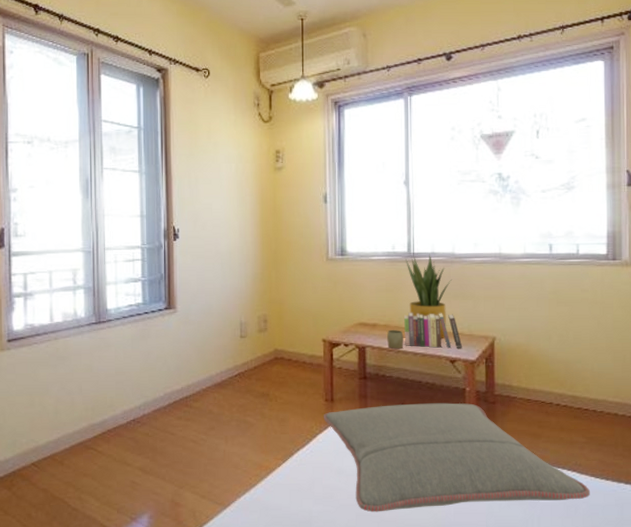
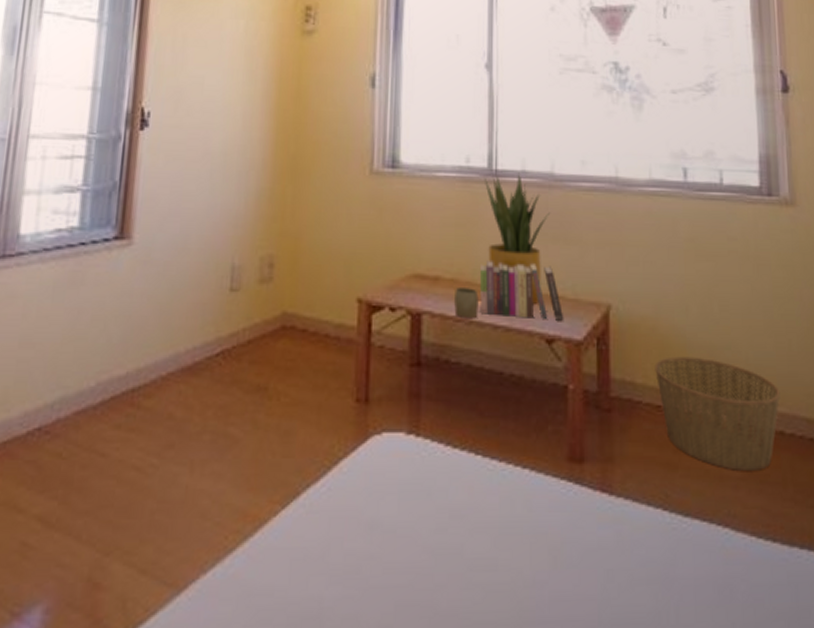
pillow: present [323,403,591,512] -> none [350,409,752,600]
basket: none [526,368,616,438] -> present [655,356,781,471]

